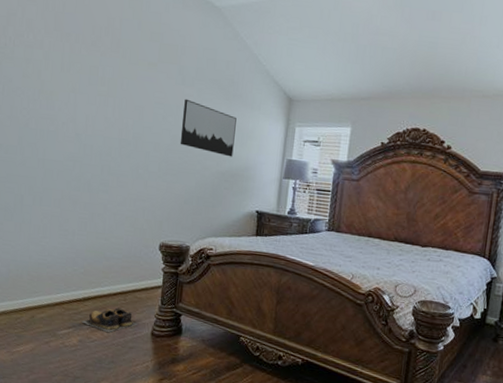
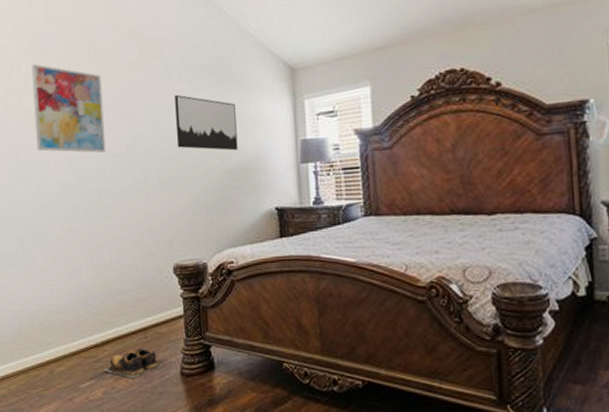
wall art: none [49,41,120,136] -> present [31,63,106,153]

